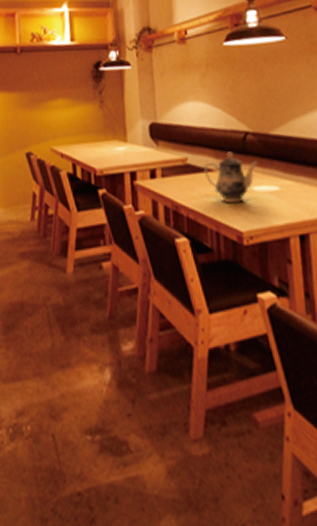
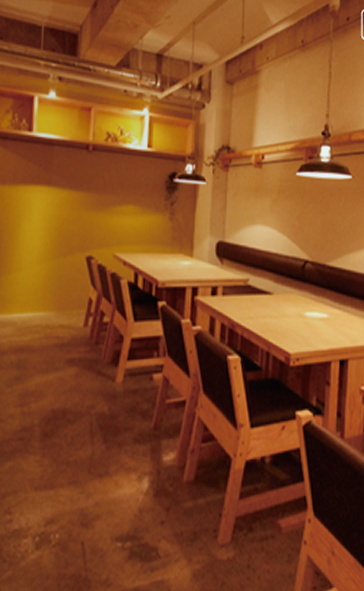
teapot: present [203,151,259,204] -> none [262,277,313,326]

